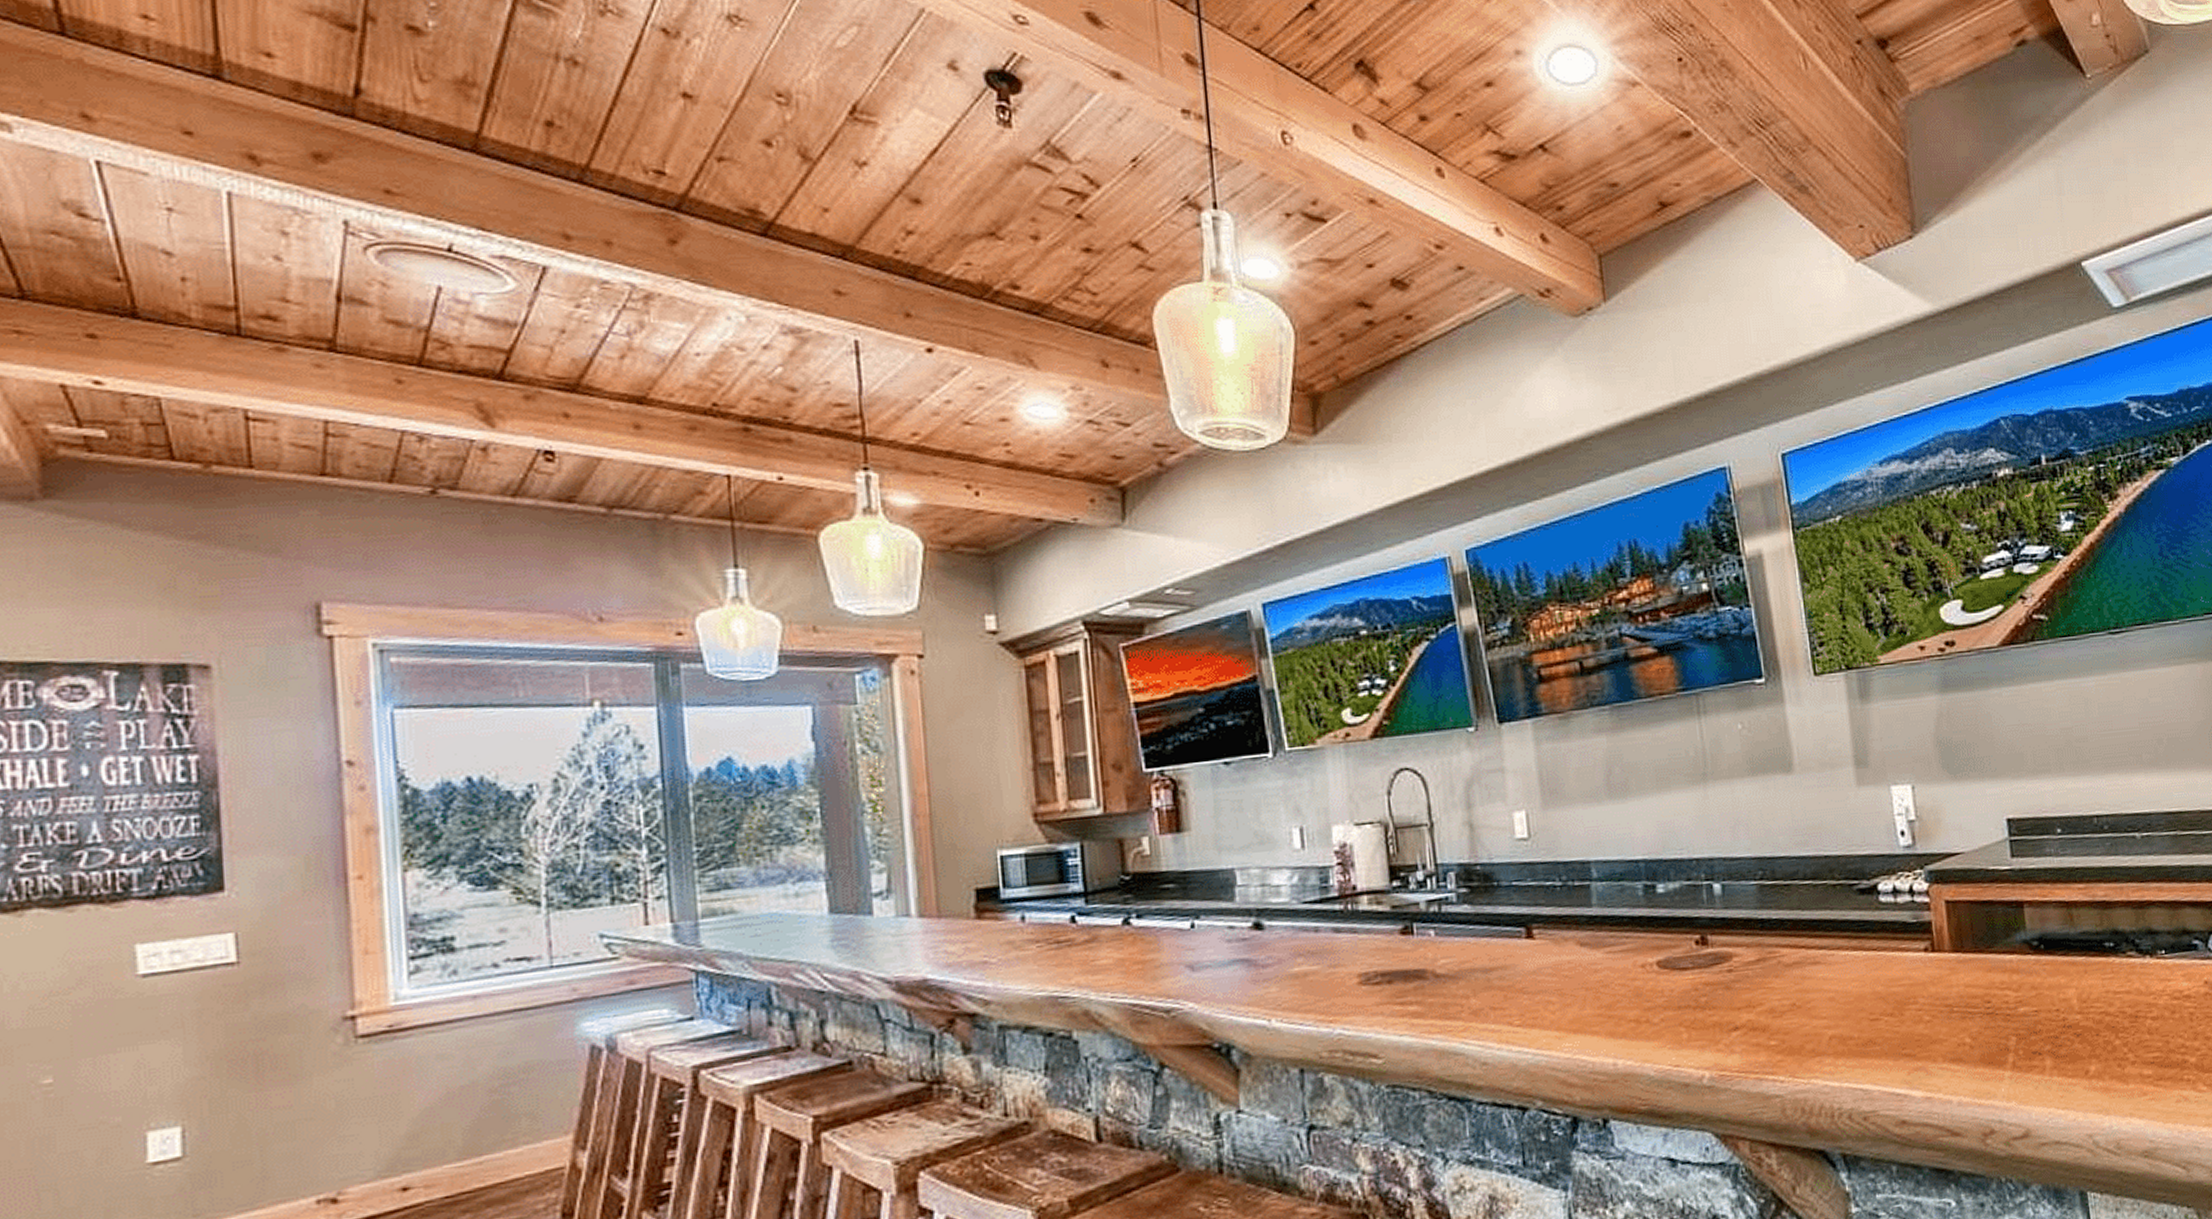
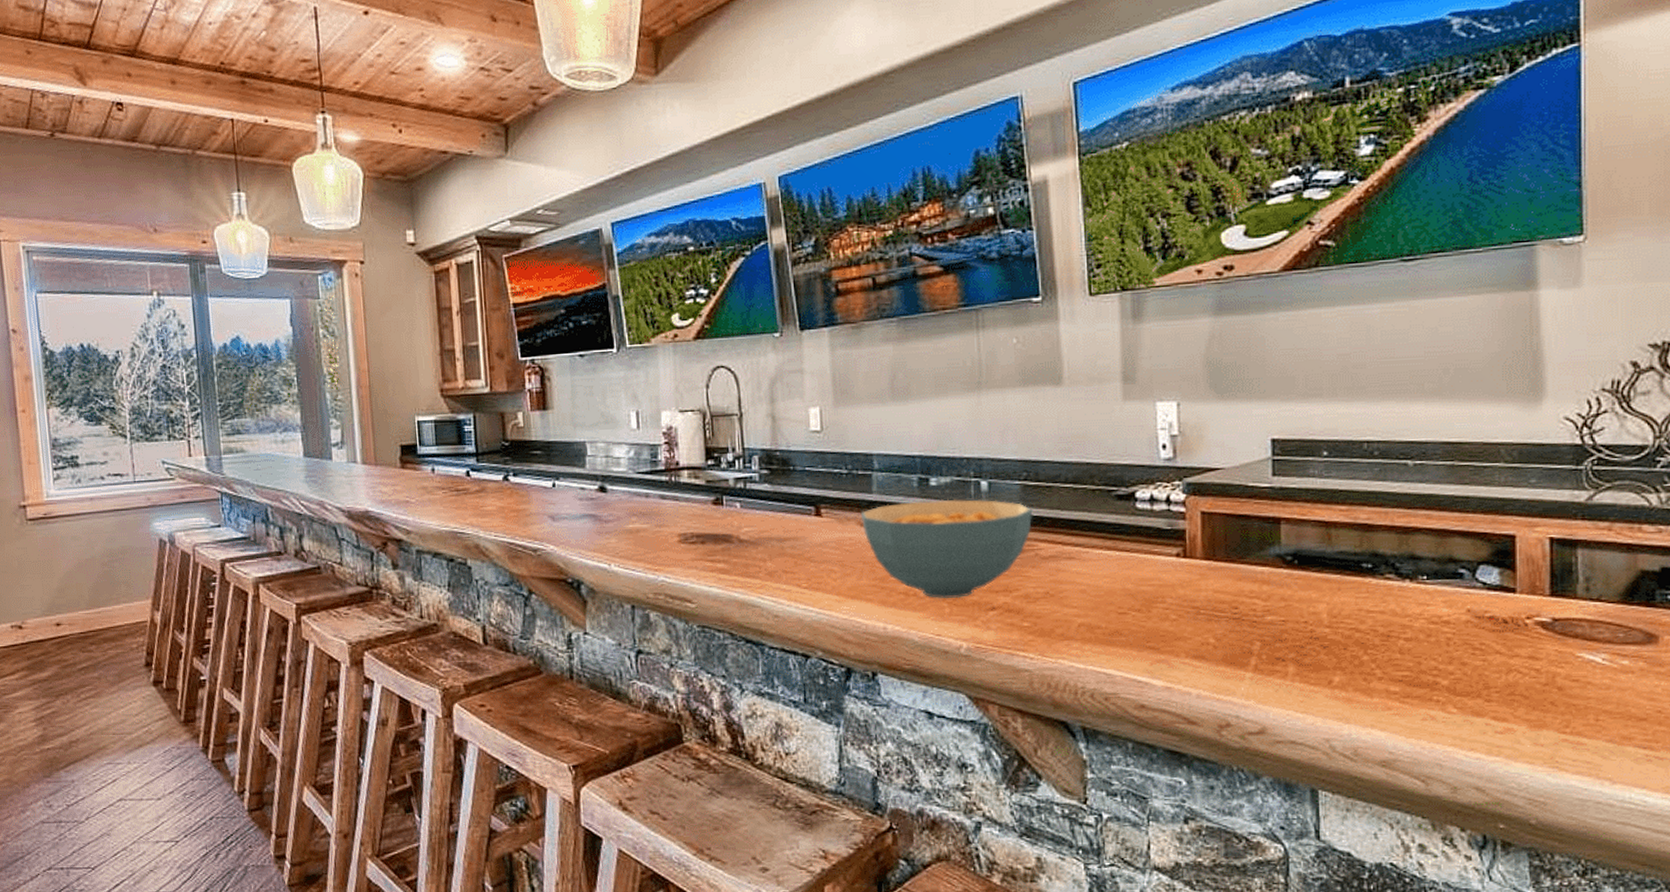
cereal bowl: none [1580,904,1773,1023] -> present [861,499,1033,599]

